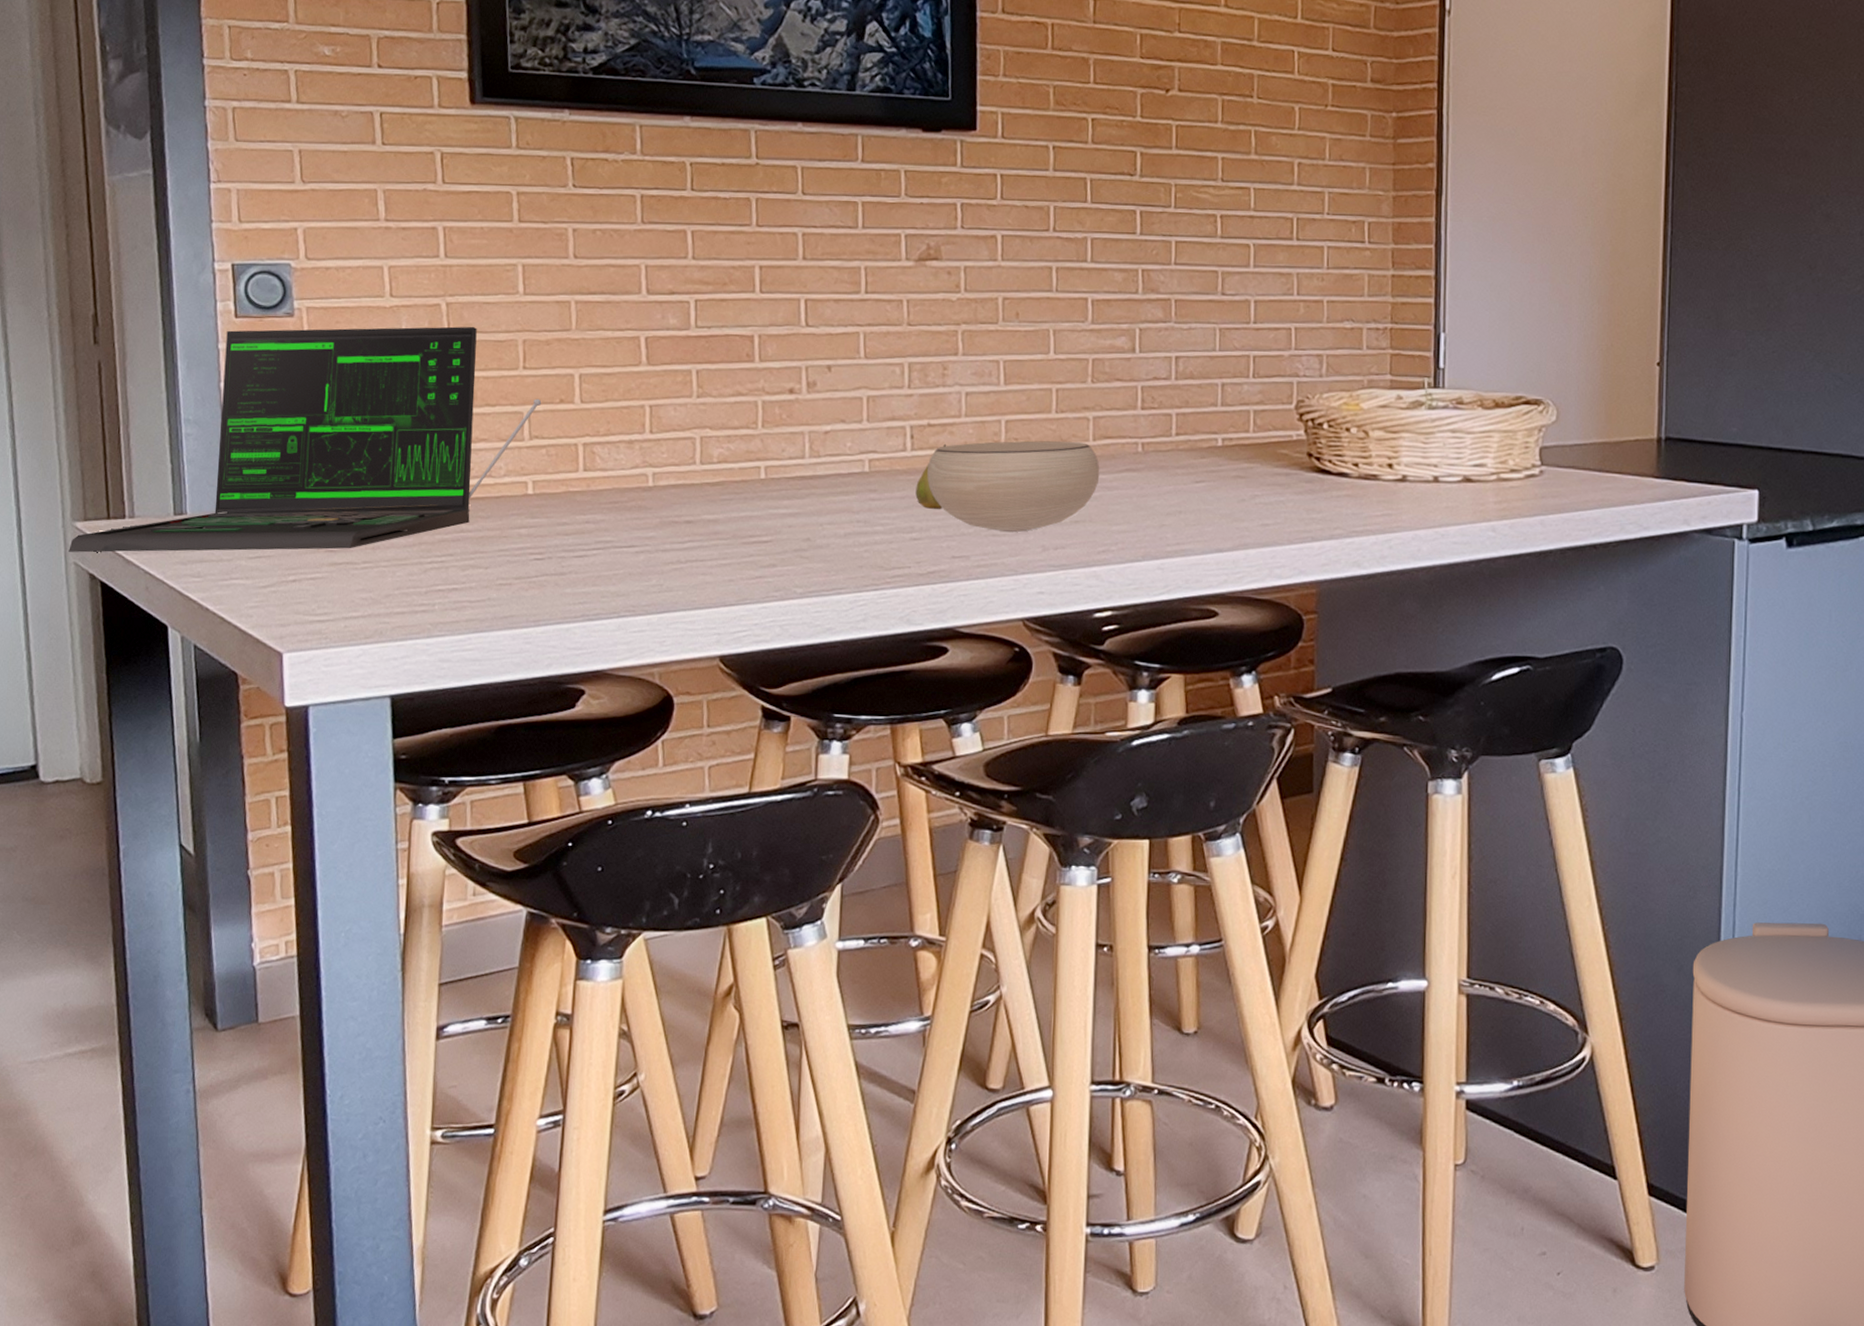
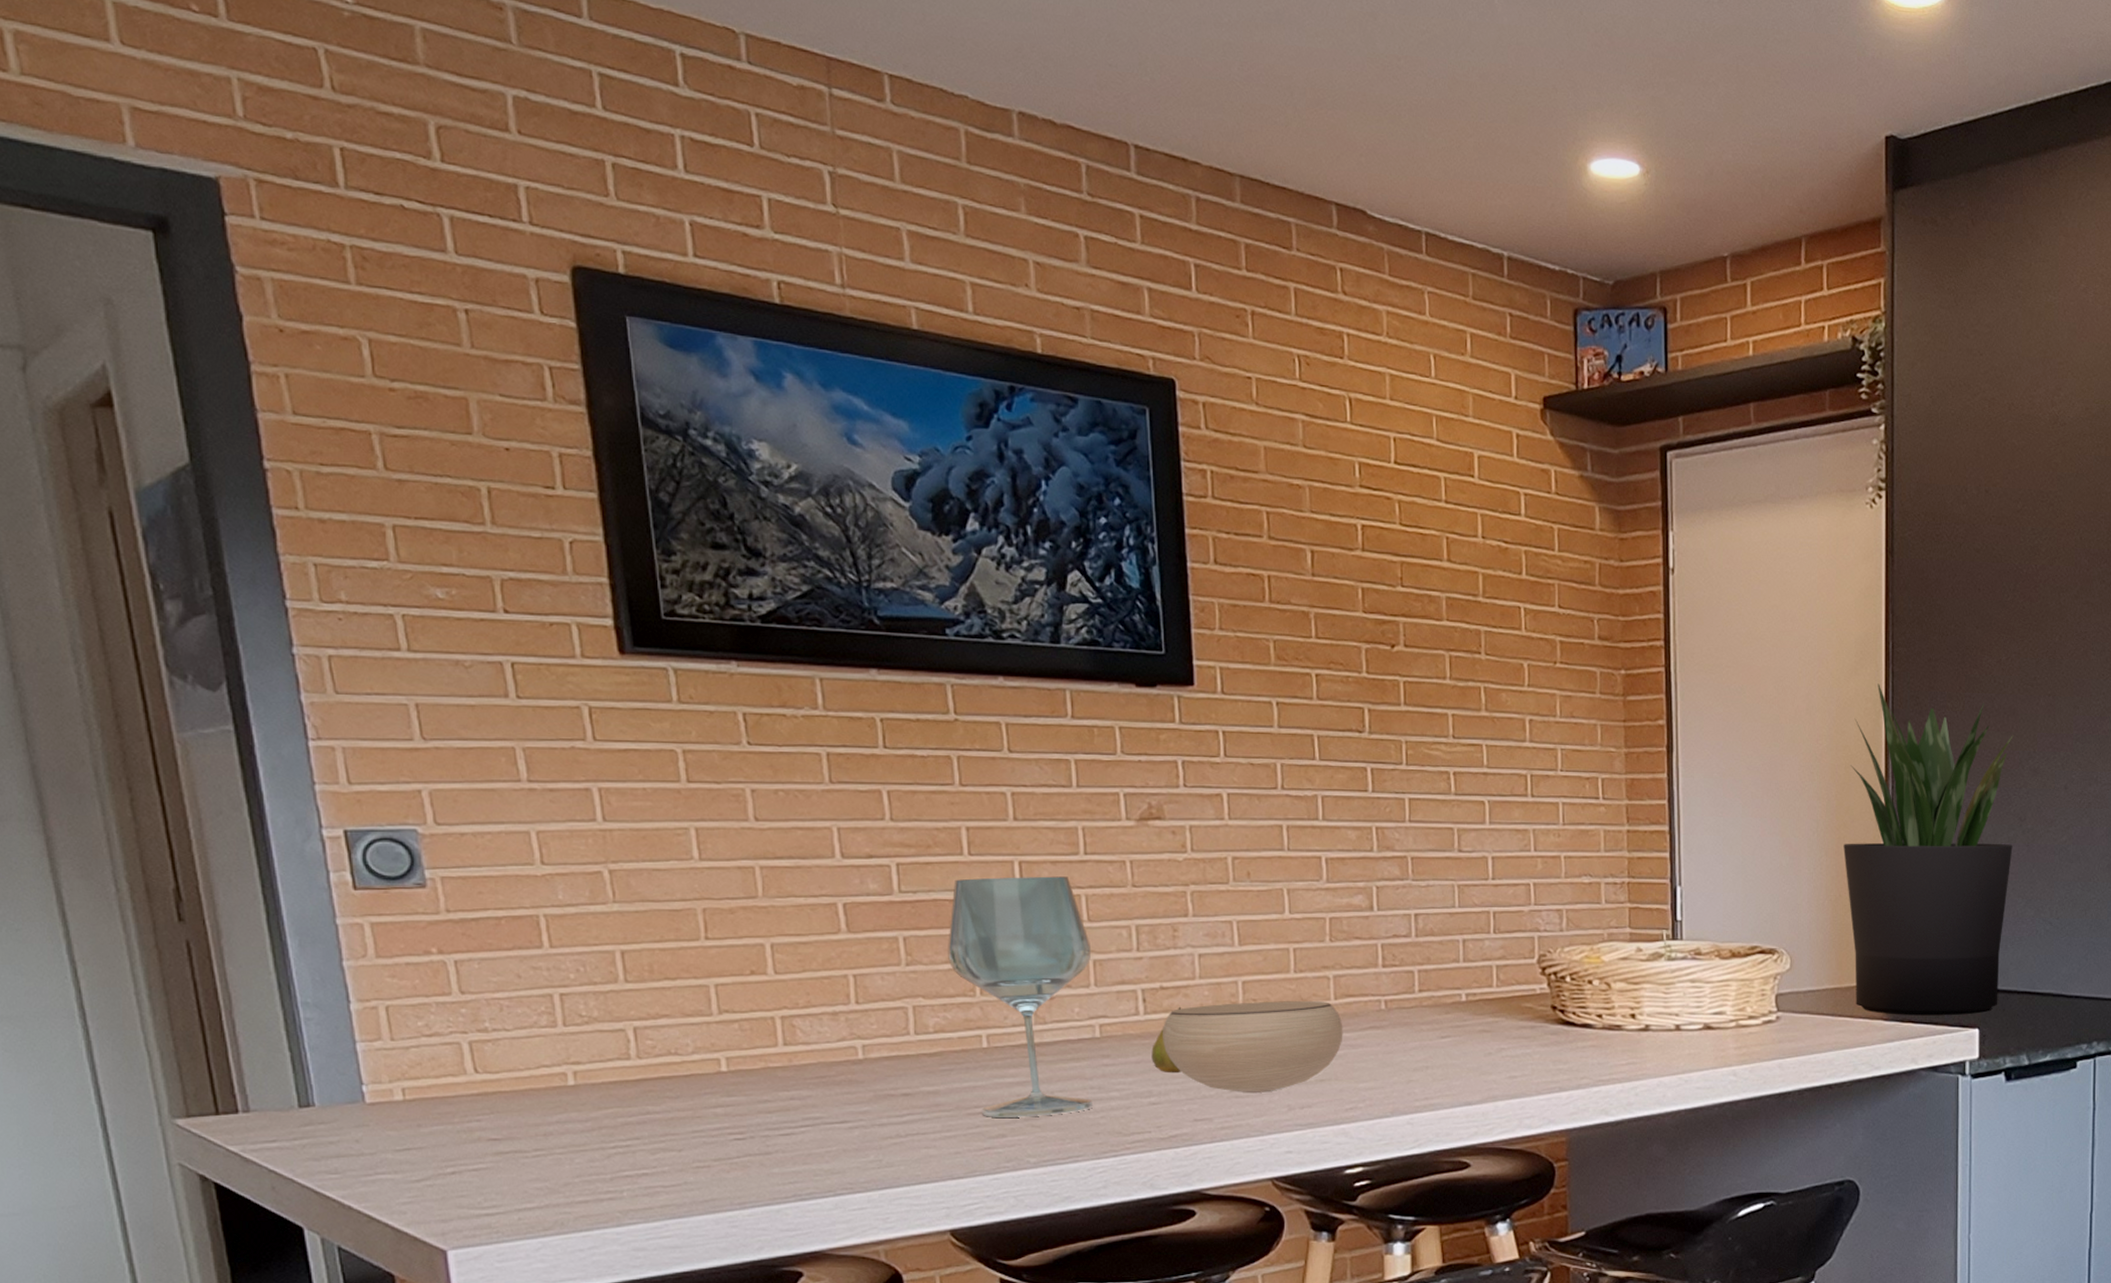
laptop: present [69,326,542,553] -> none [170,895,730,1152]
wine glass: none [735,314,866,548] -> present [948,876,1092,1117]
planter: none [1617,125,1805,475] -> present [1843,683,2014,1016]

